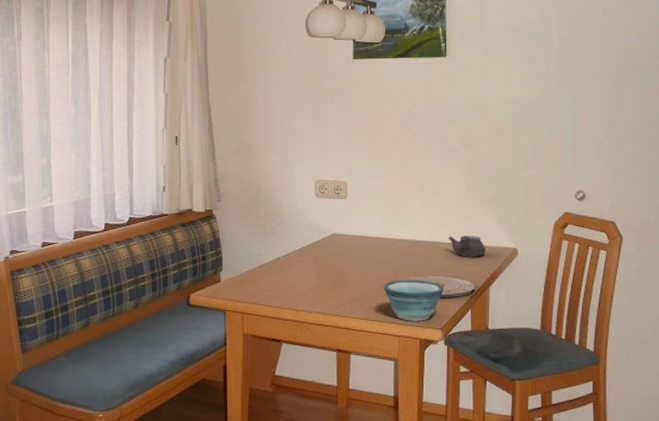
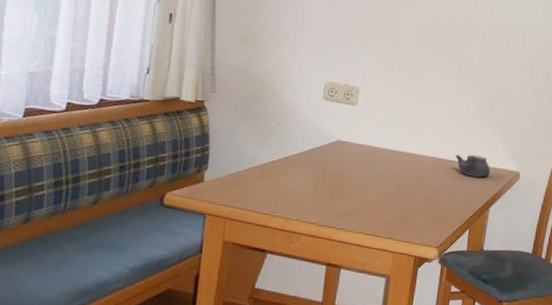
bowl: present [383,280,445,321] -> none [384,194,446,239]
plate: present [397,275,476,298] -> none [398,191,477,217]

